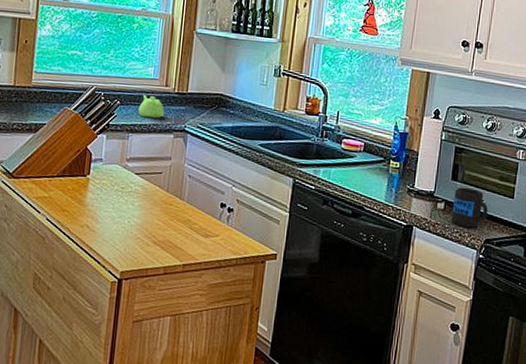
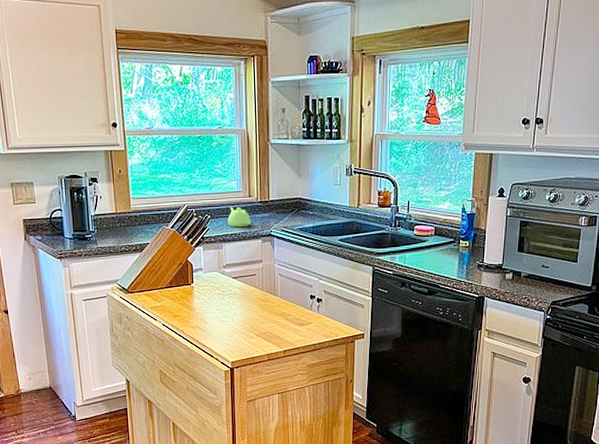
mug: present [451,187,488,229] -> none [519,257,553,294]

